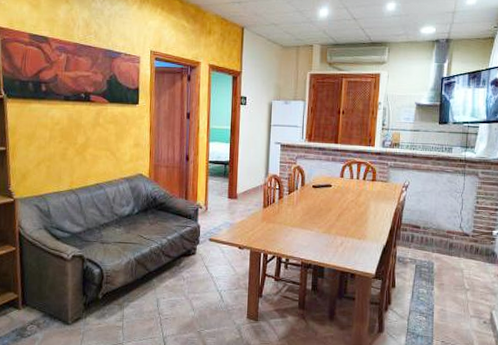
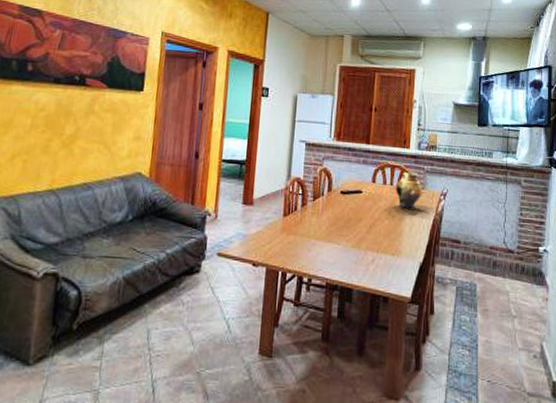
vase: none [361,168,387,199] -> present [395,172,423,209]

